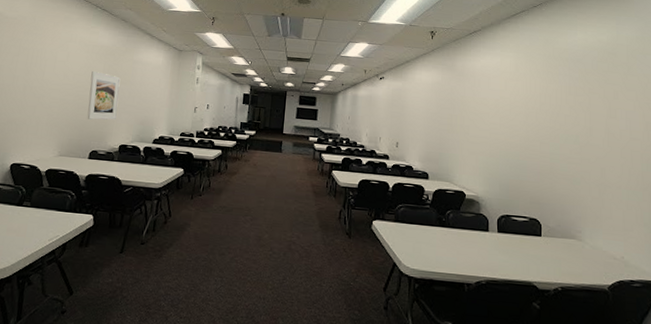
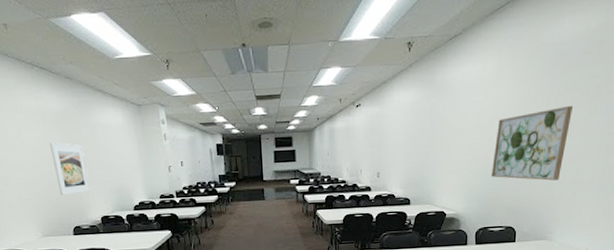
wall art: none [512,106,593,177] -> present [491,106,574,181]

